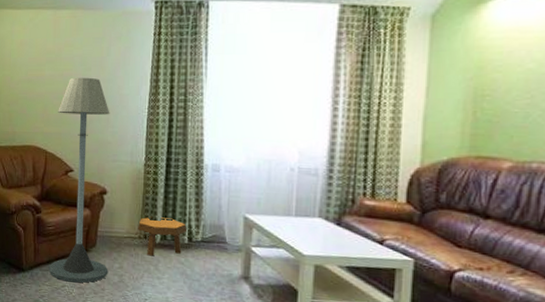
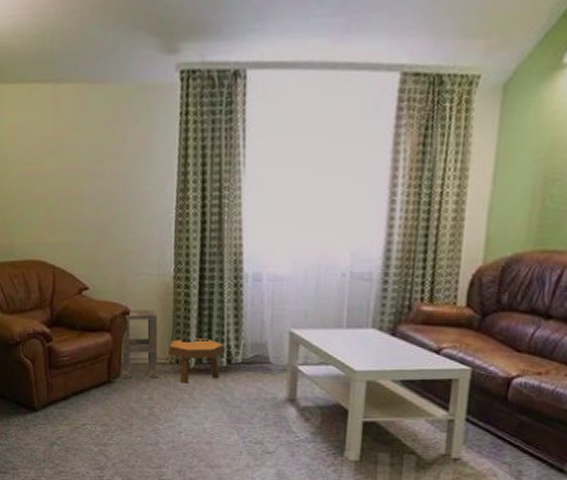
floor lamp: present [48,77,110,283] -> none [65,171,136,420]
side table: none [97,190,129,250] -> present [122,310,157,379]

